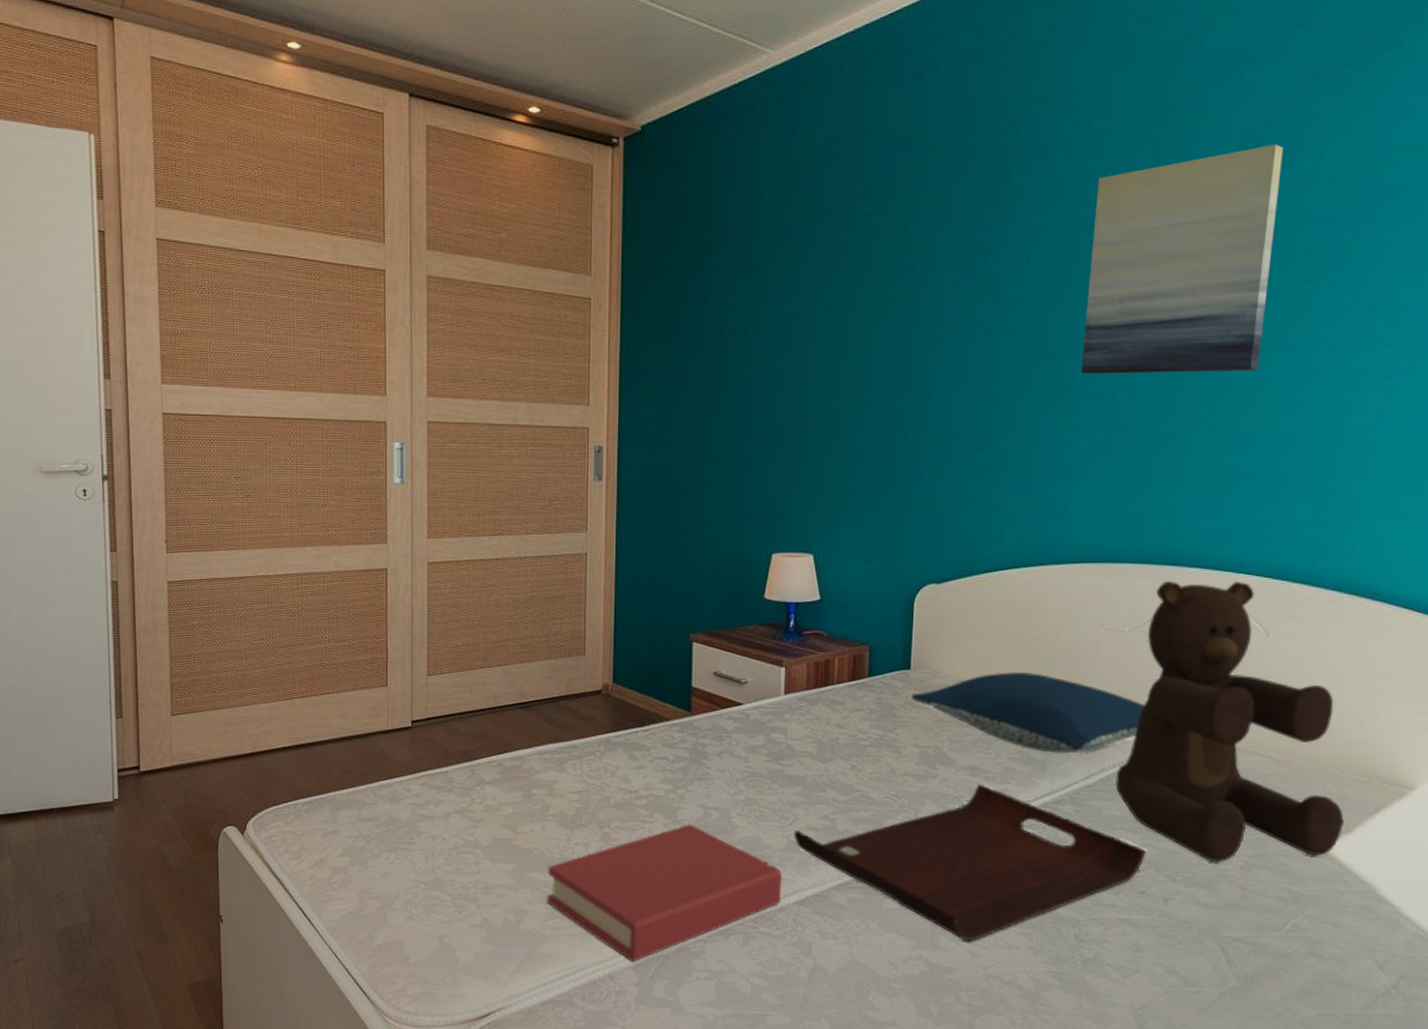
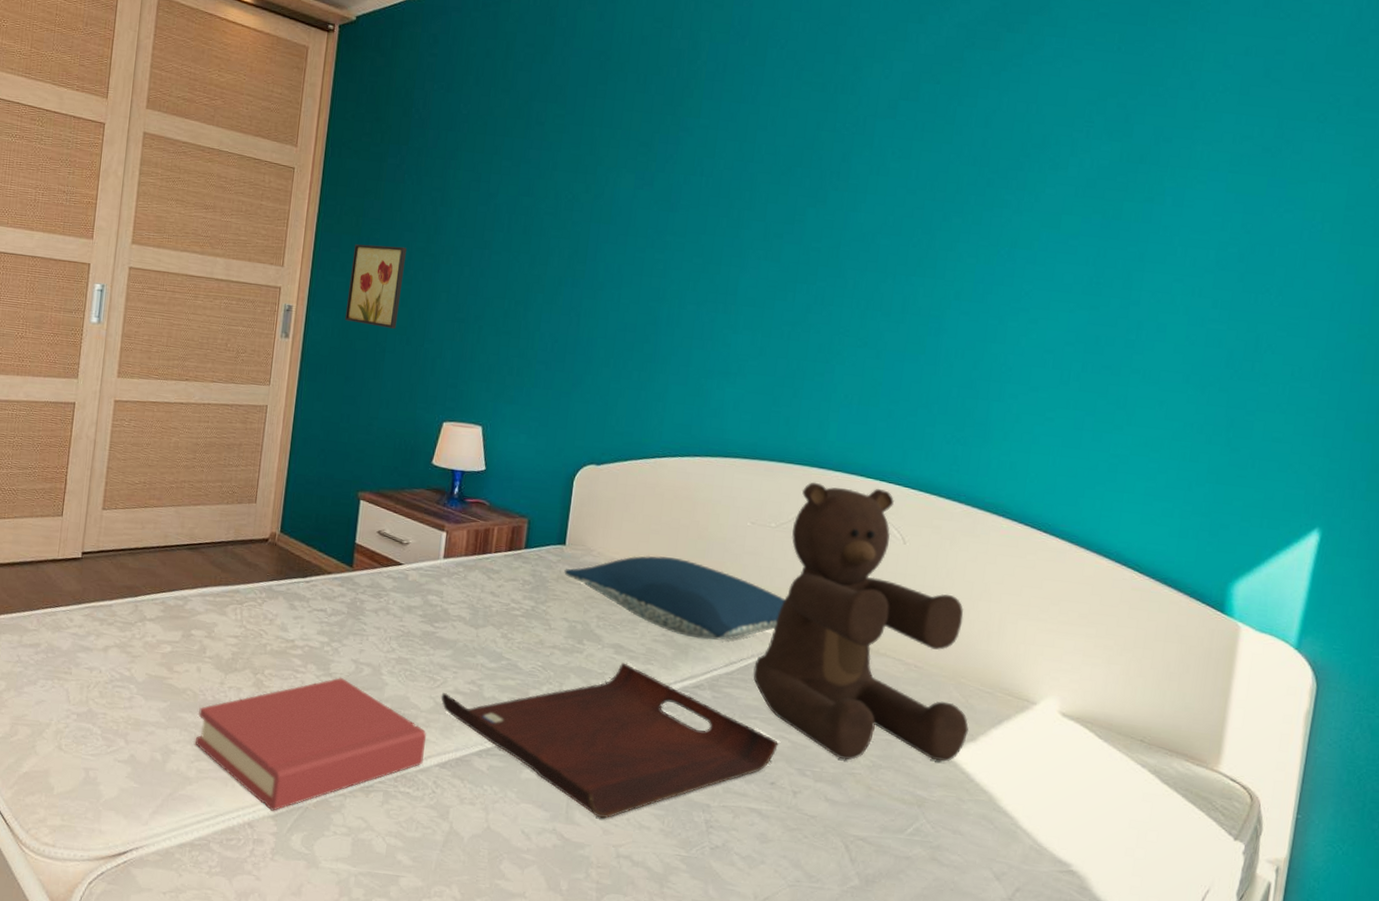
wall art: none [659,372,718,460] -> present [344,244,407,329]
wall art: present [1080,144,1283,375] -> none [744,89,940,293]

